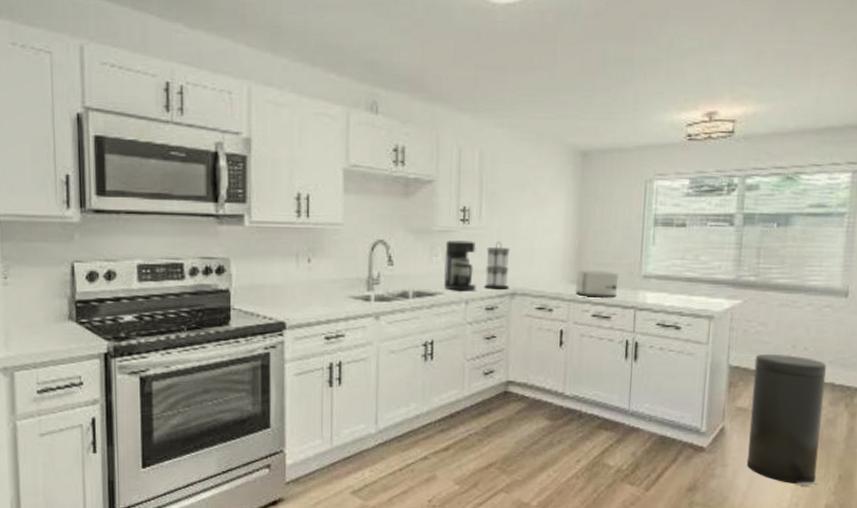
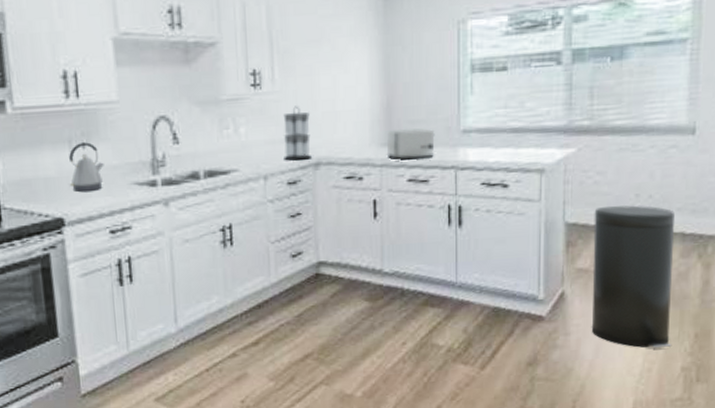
kettle: none [293,257,325,301] -> present [69,142,104,193]
coffee maker: present [443,240,476,291] -> none [236,108,275,166]

